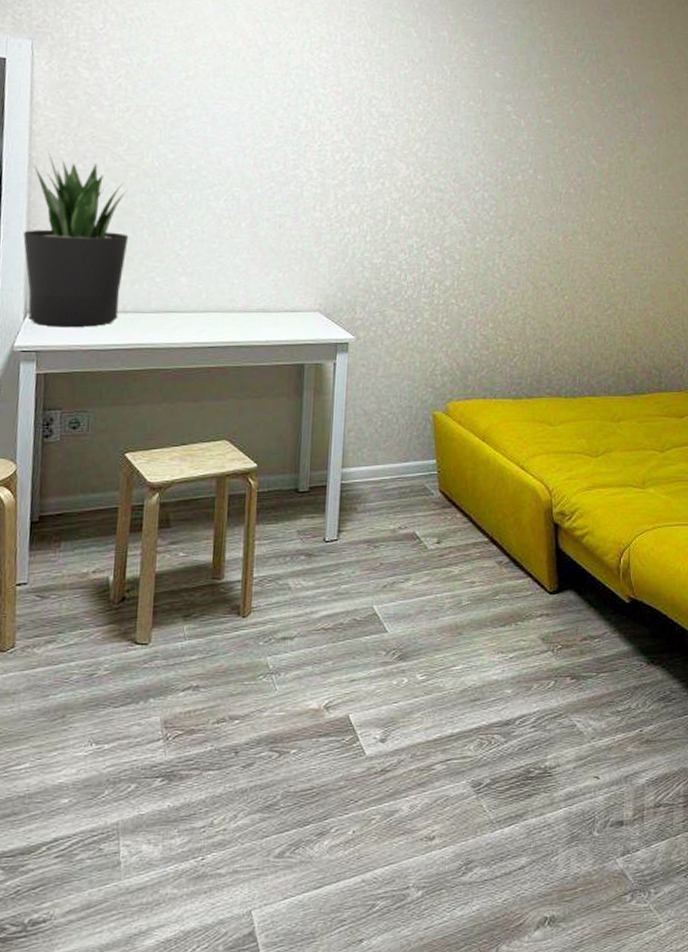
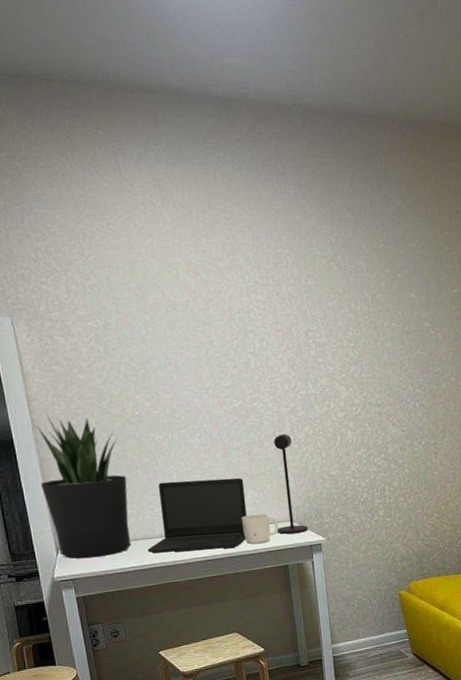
laptop: none [136,248,268,335] -> present [147,477,248,554]
mug: none [257,298,301,333] -> present [241,513,279,544]
desk lamp: none [297,209,336,327] -> present [274,433,308,534]

